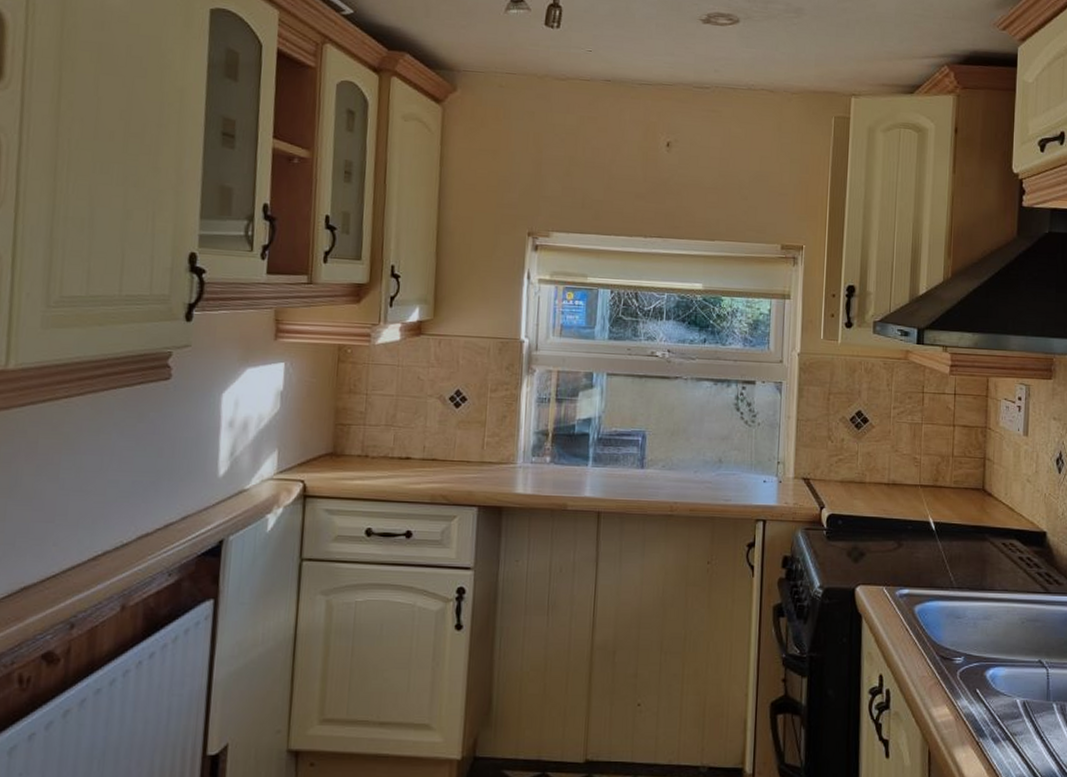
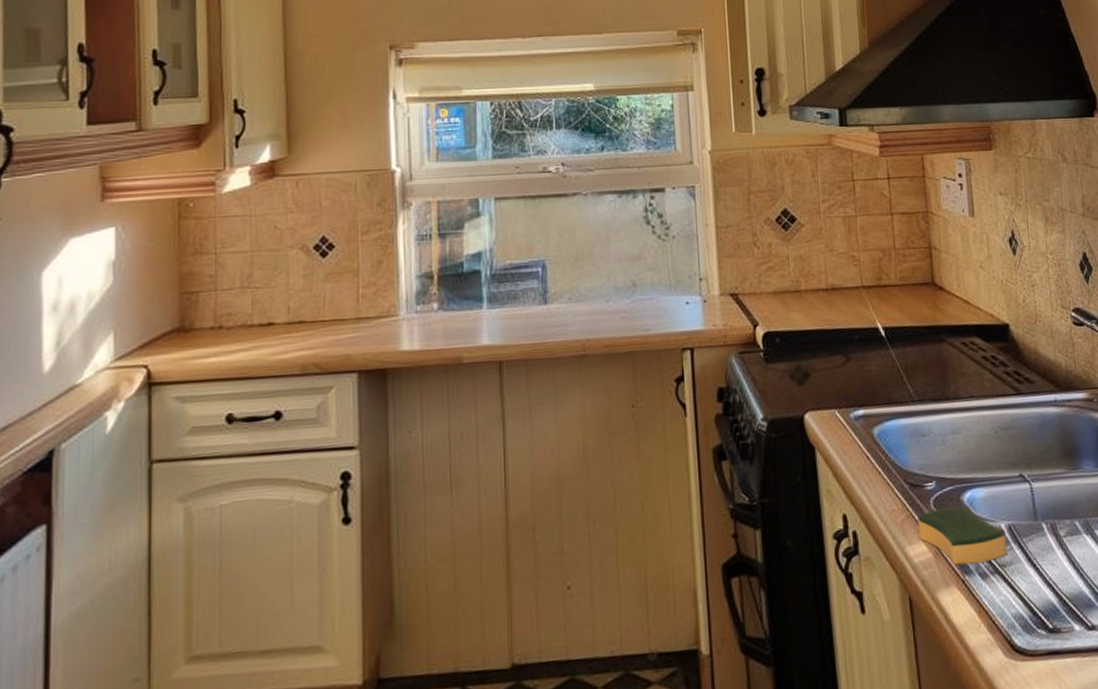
sponge: none [944,680,1020,730] -> present [918,506,1008,567]

